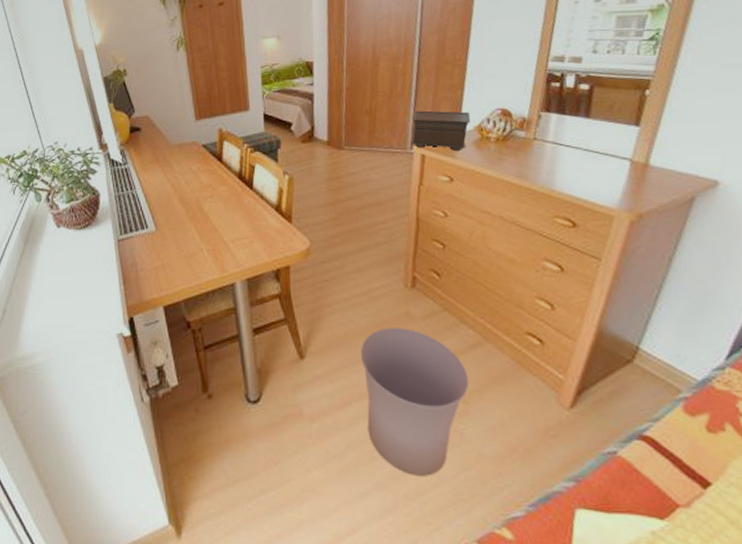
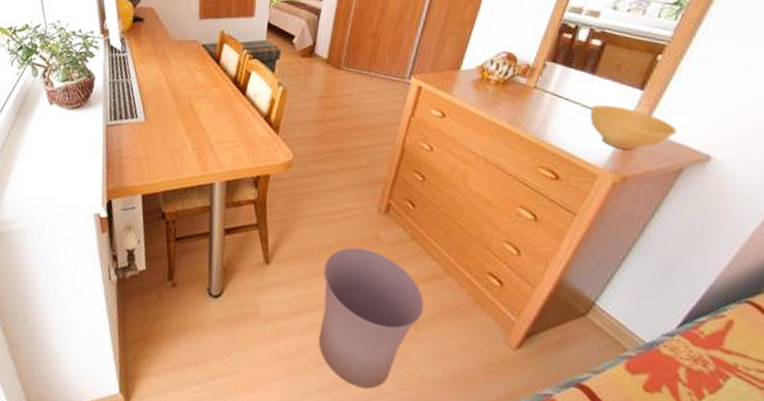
jewelry box: present [412,110,470,151] -> none [411,42,474,88]
bowl: none [592,145,680,187] -> present [590,104,677,151]

